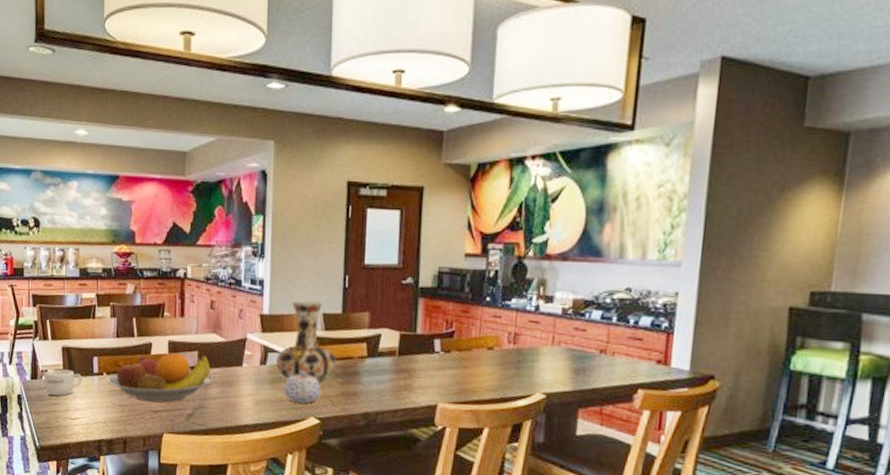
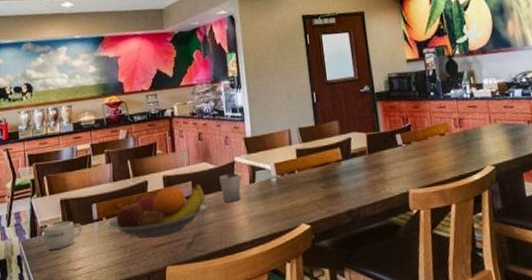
cup: none [228,350,251,381] -> present [219,173,241,203]
vase: present [276,301,337,382] -> none [264,118,317,192]
teapot: present [284,370,321,404] -> none [274,181,308,213]

